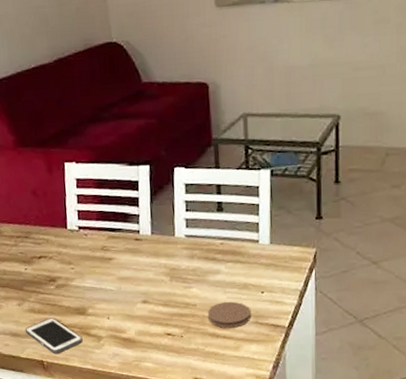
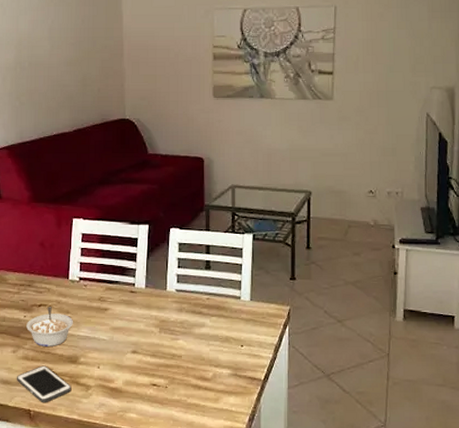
legume: none [28,258,77,299] -> present [26,307,73,346]
coaster: present [207,301,250,328] -> none [191,353,230,380]

